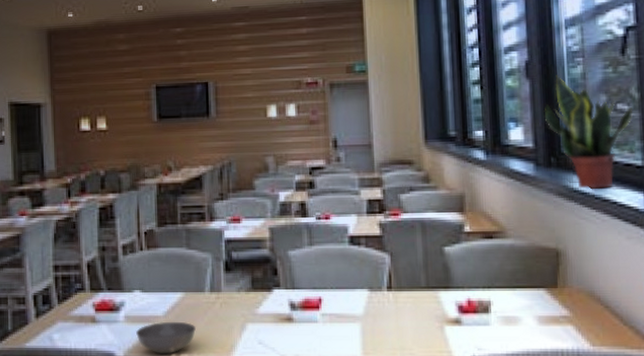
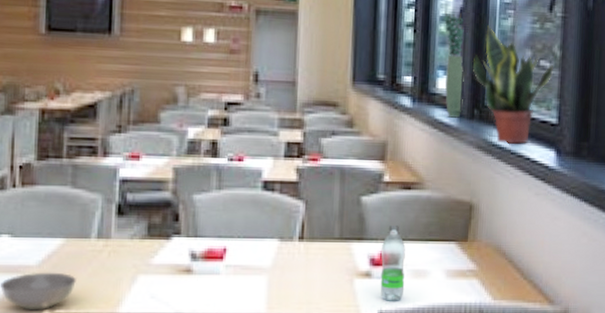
bottle: none [469,274,496,347] -> present [380,226,406,301]
vase: none [510,66,538,167] -> present [444,11,465,118]

